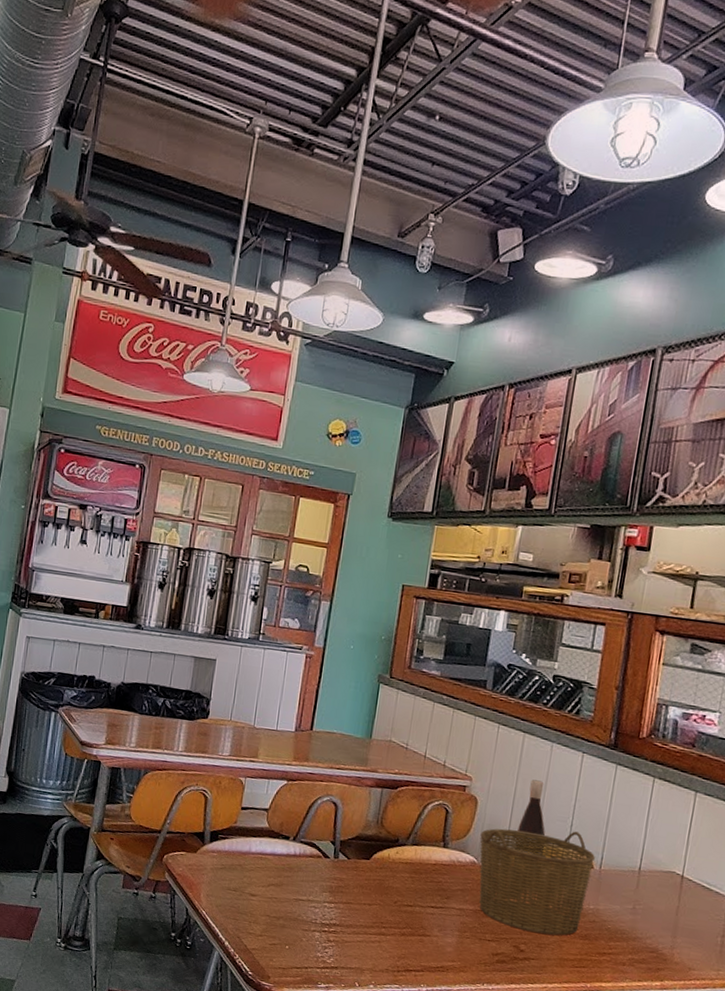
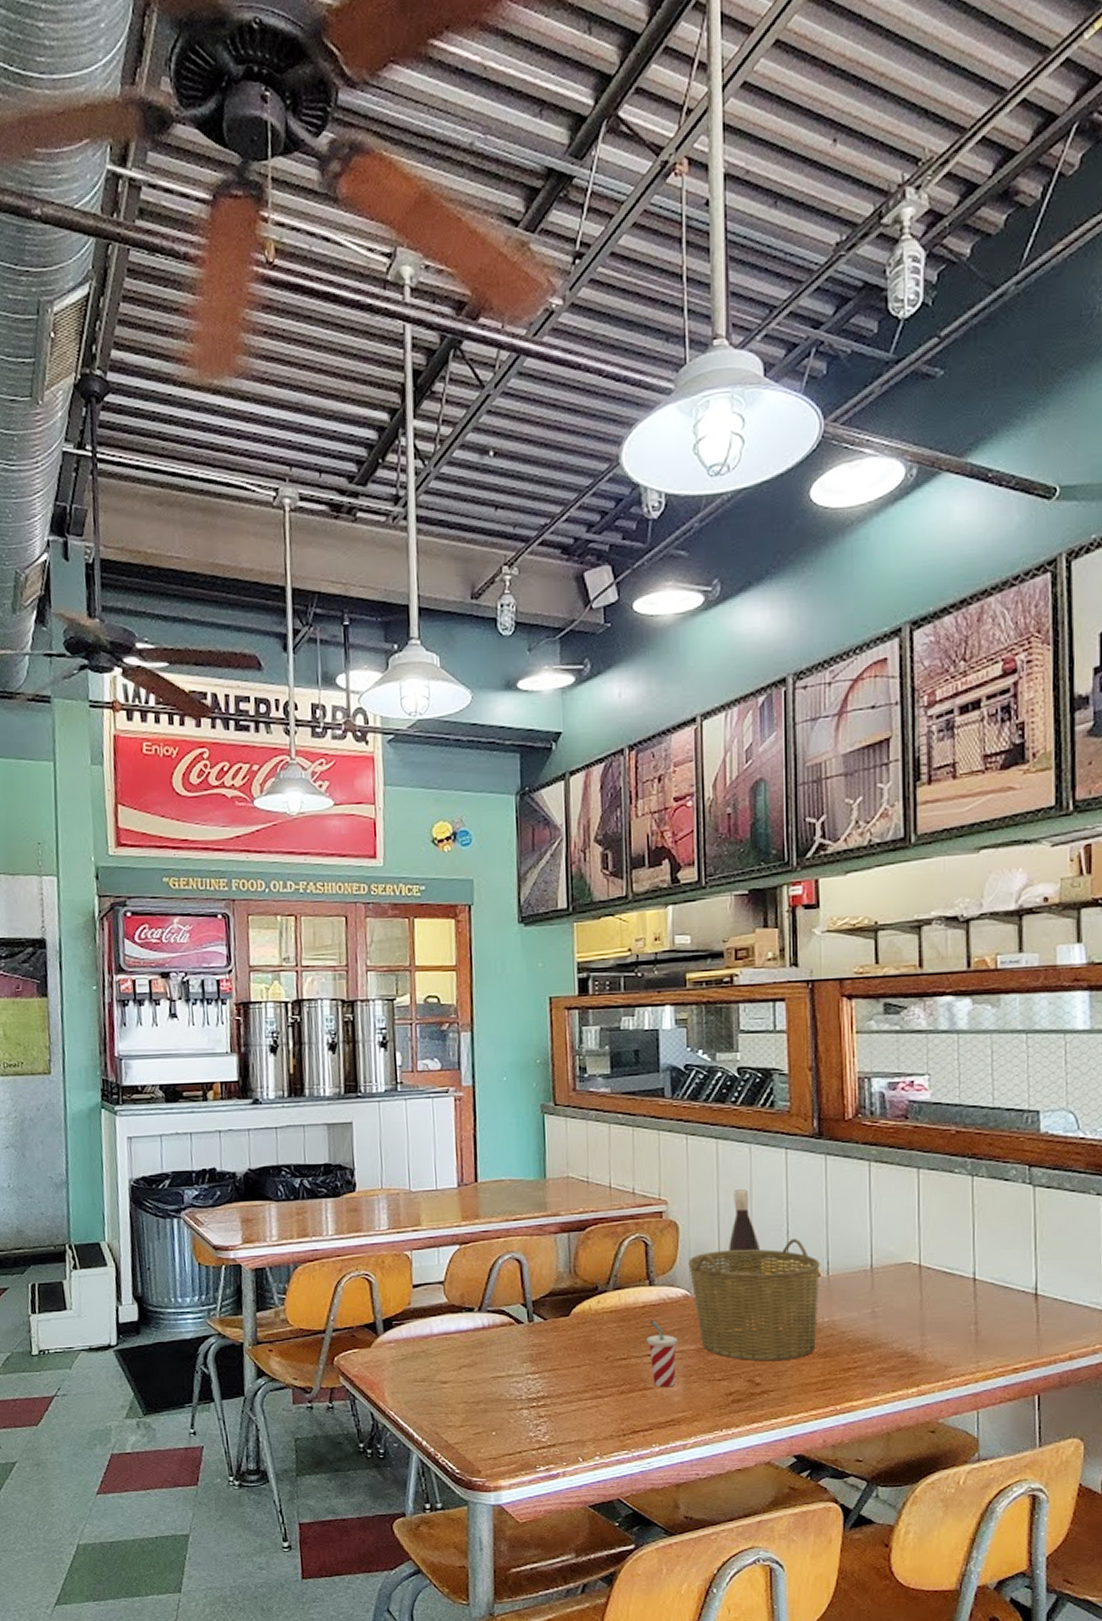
beverage cup: none [431,877,460,938] -> present [647,1320,678,1388]

